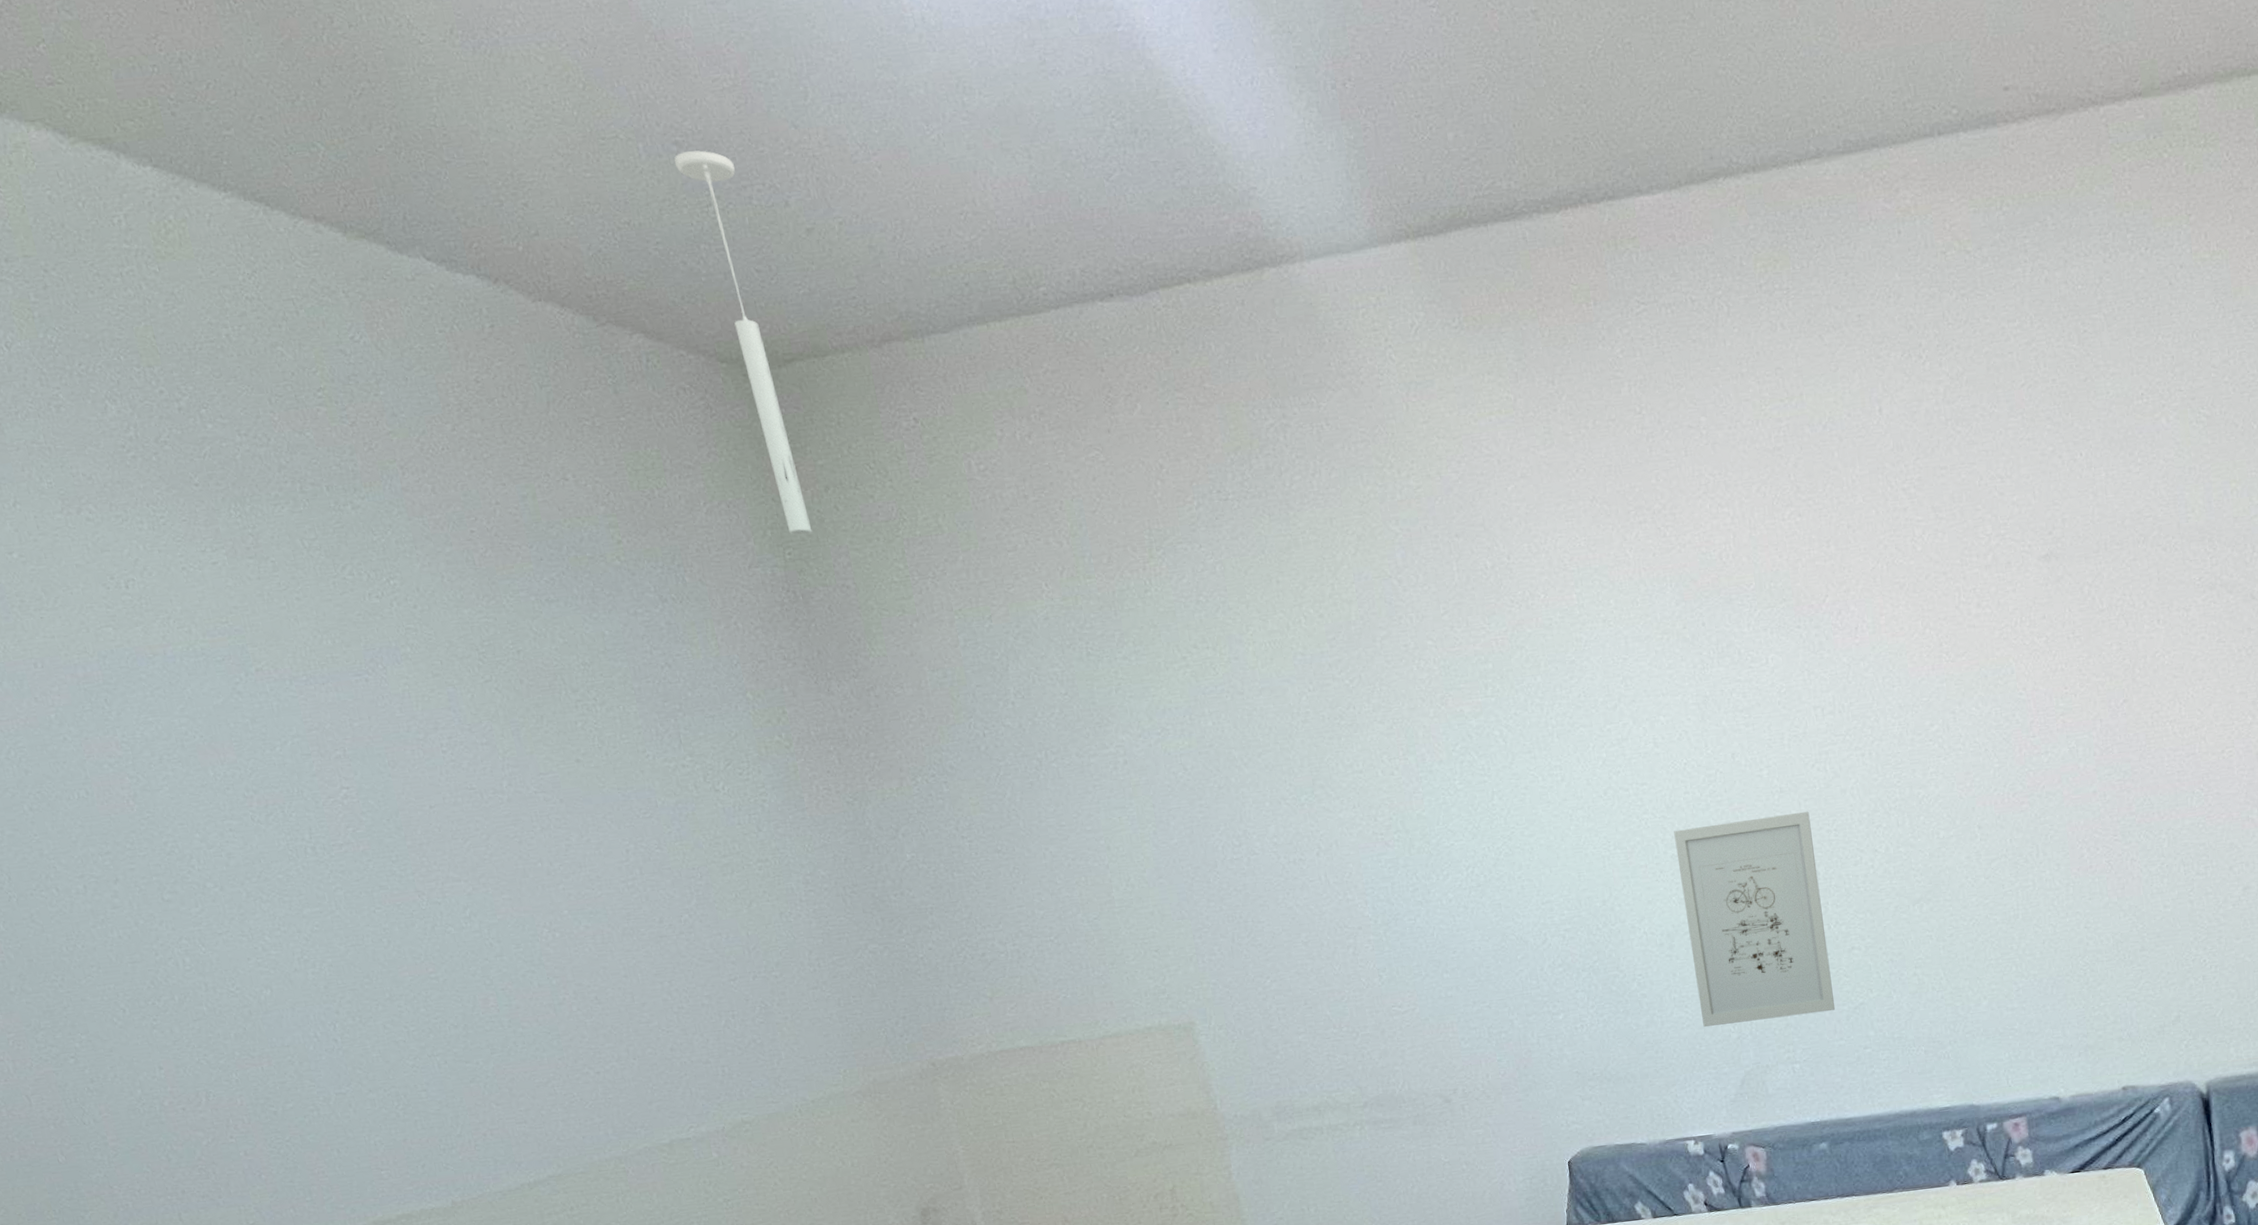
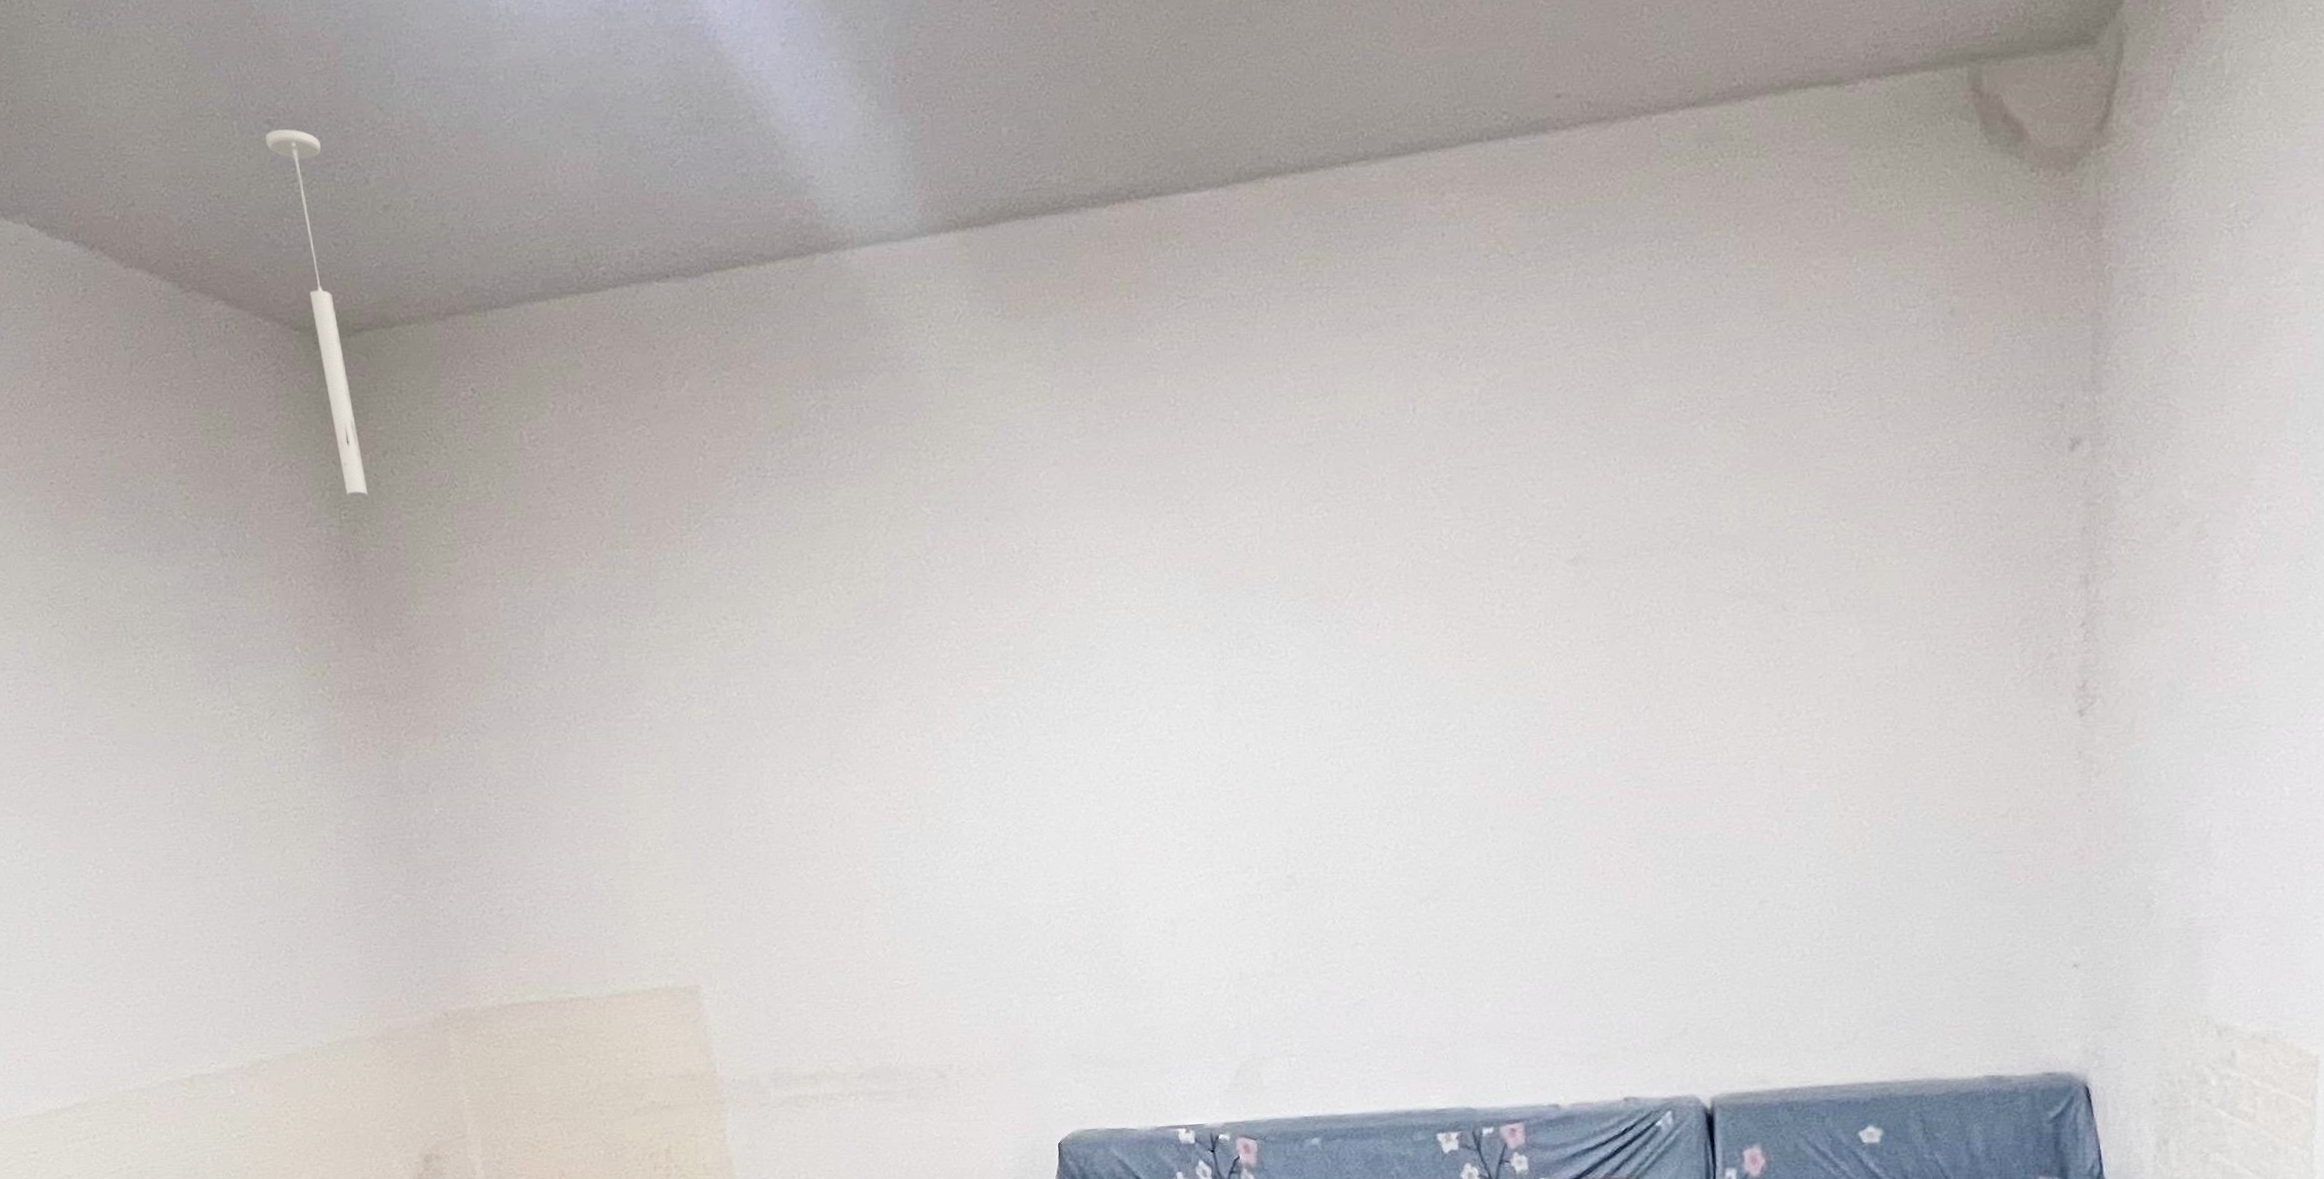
wall art: present [1674,811,1836,1028] -> none [1183,804,1336,1016]

